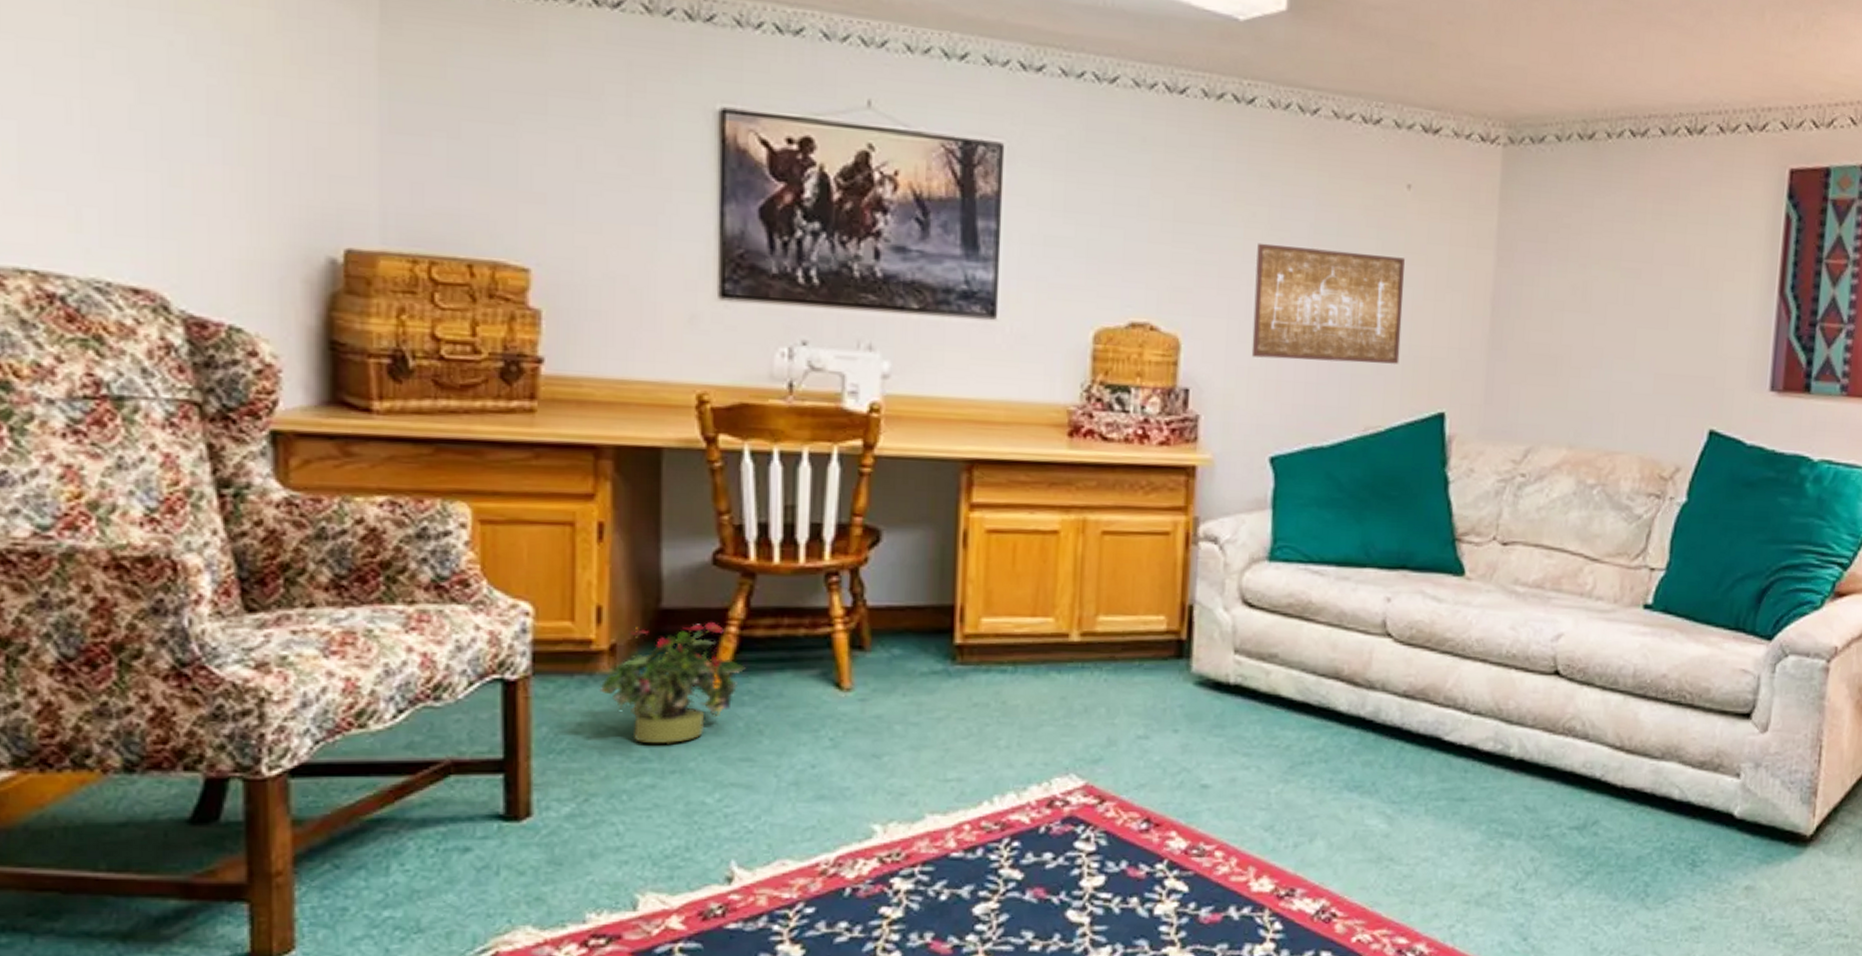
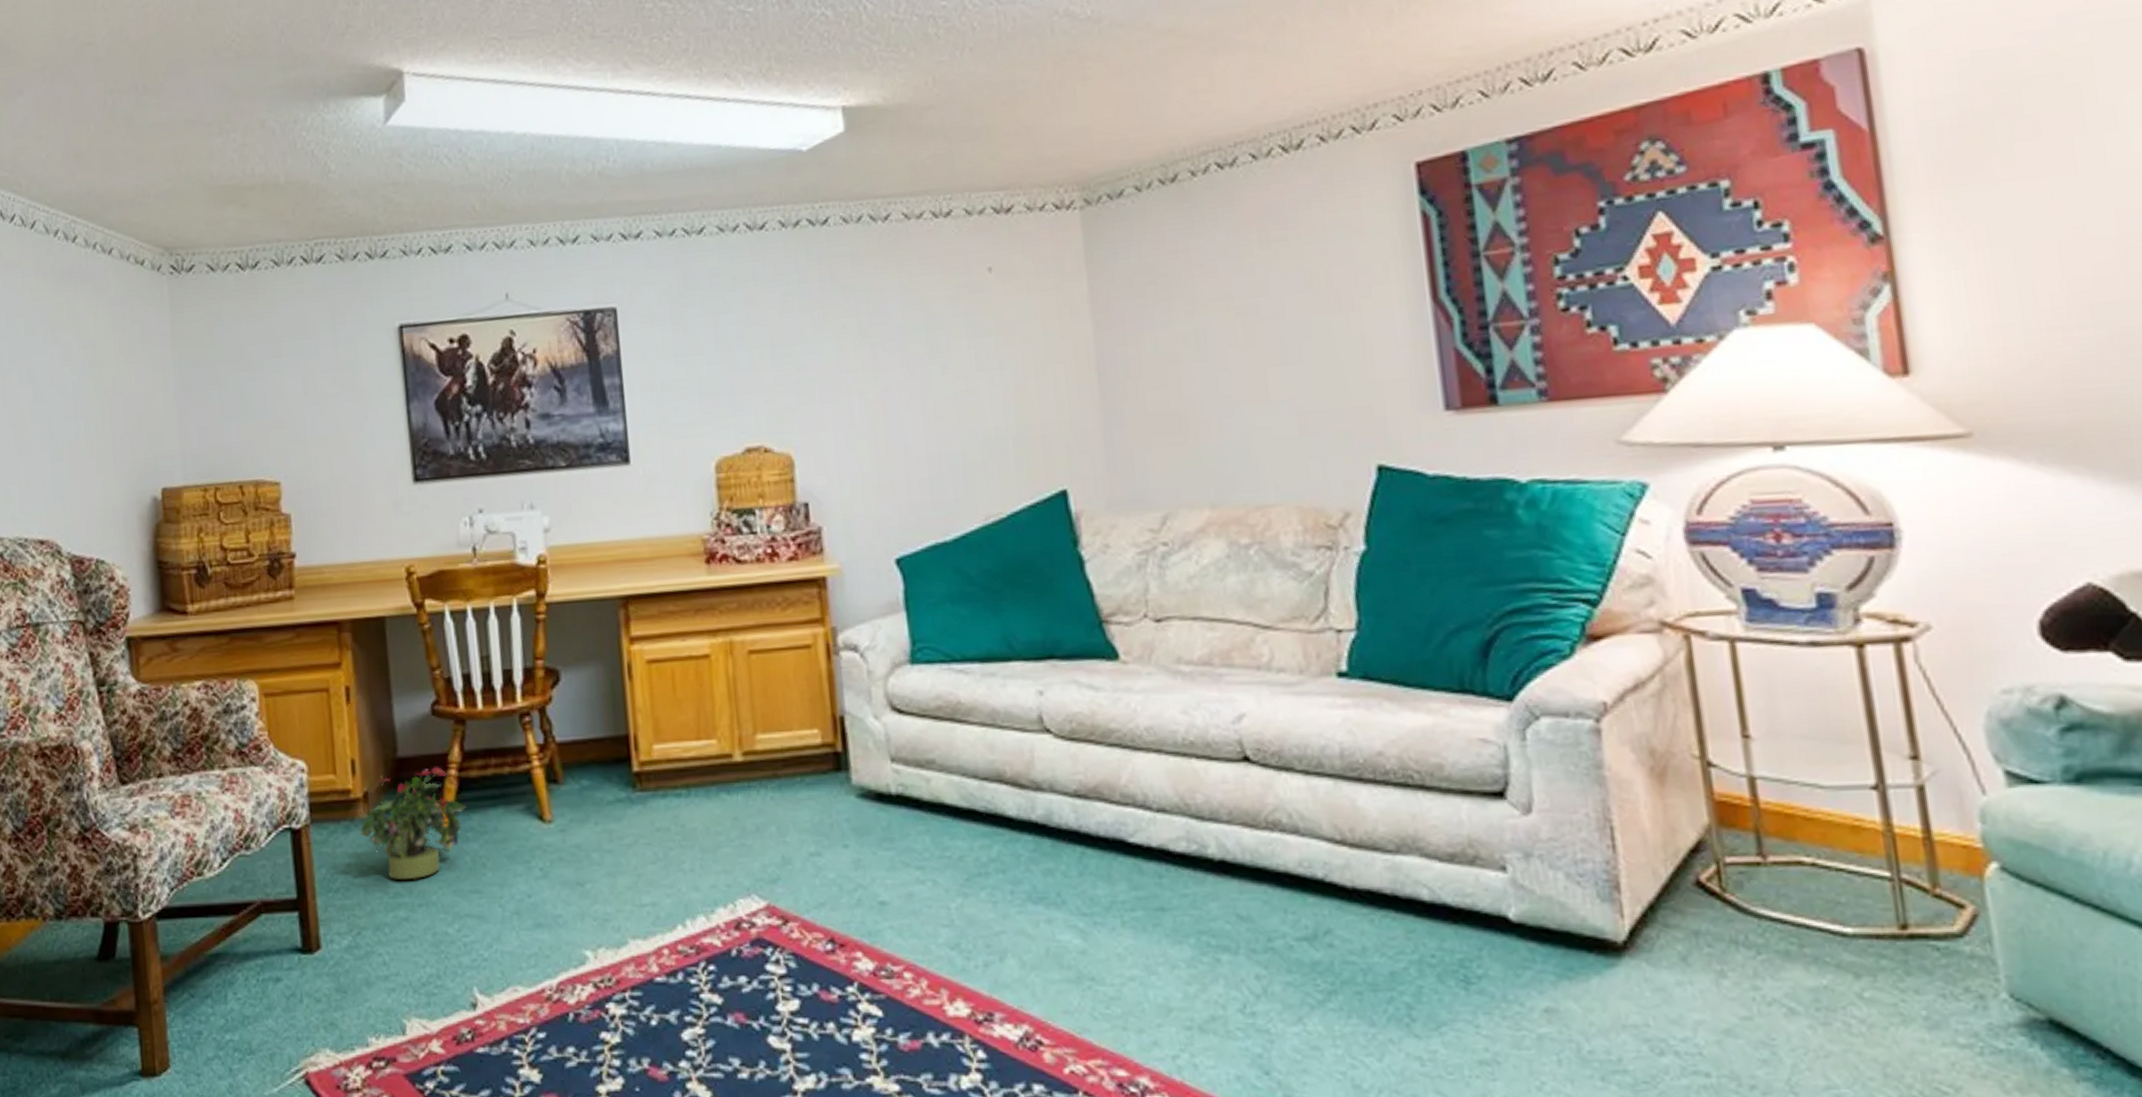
wall art: present [1251,242,1405,364] -> none [851,340,1010,463]

